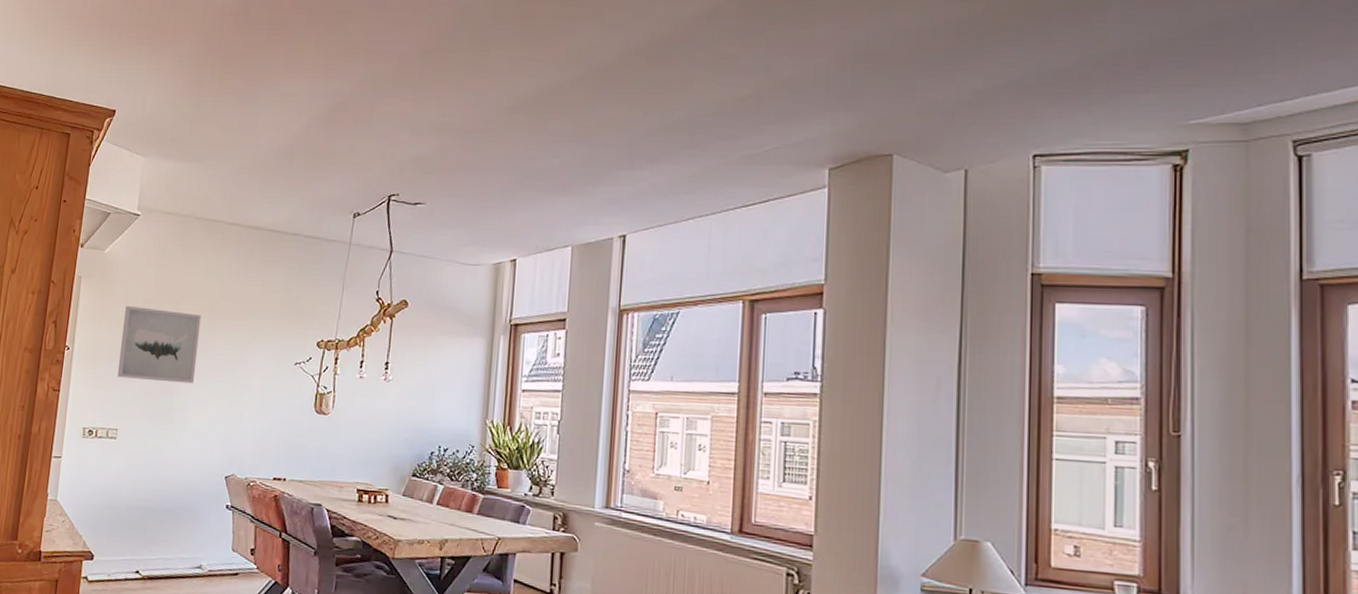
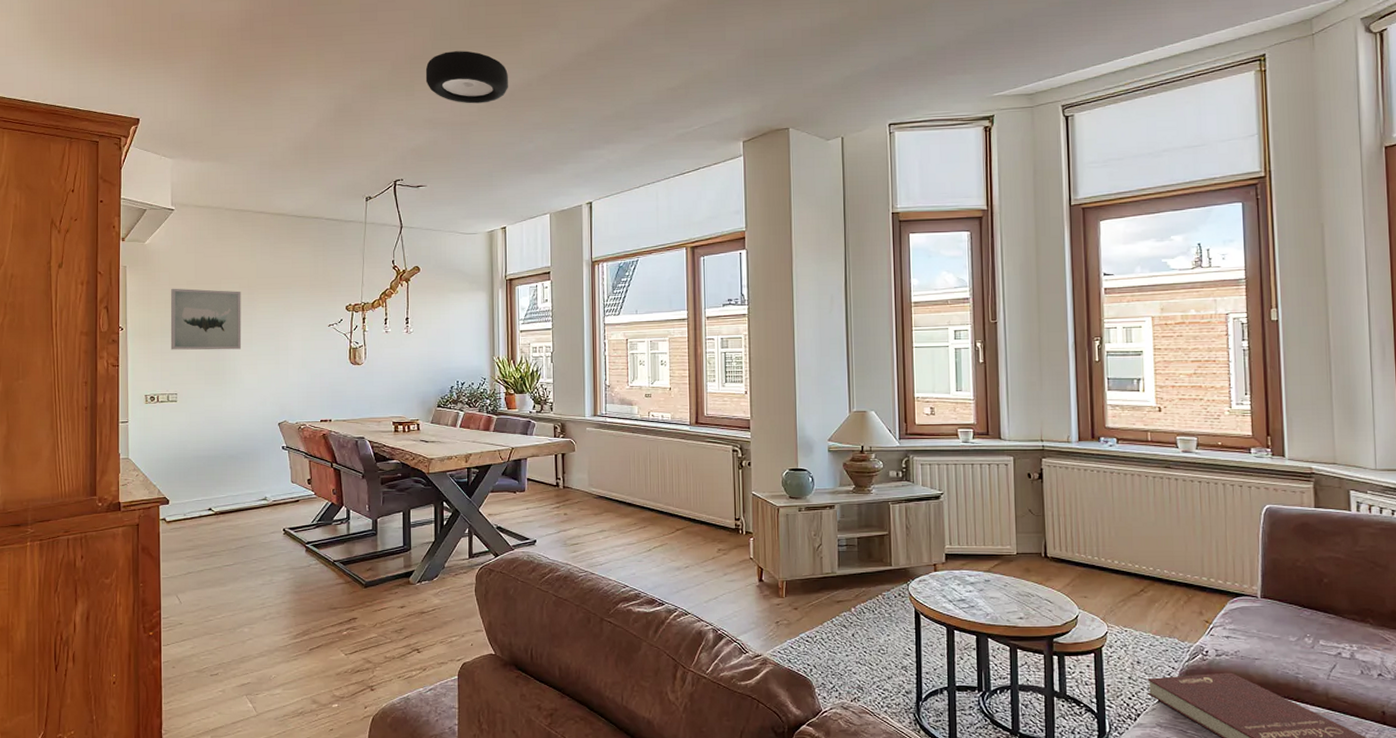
ceiling light: none [437,44,536,108] -> present [425,50,508,104]

